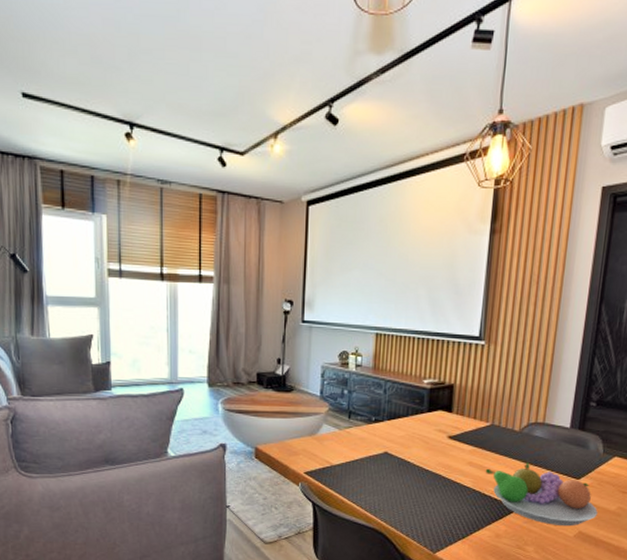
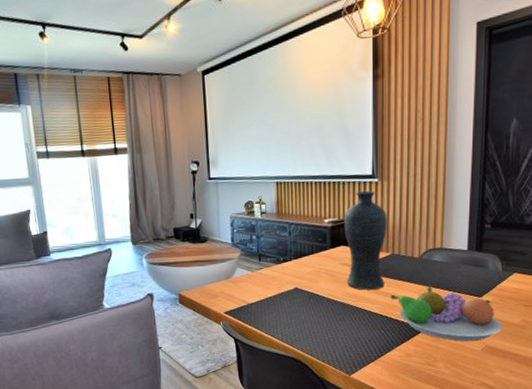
vase: none [440,352,491,461] -> present [344,191,387,290]

